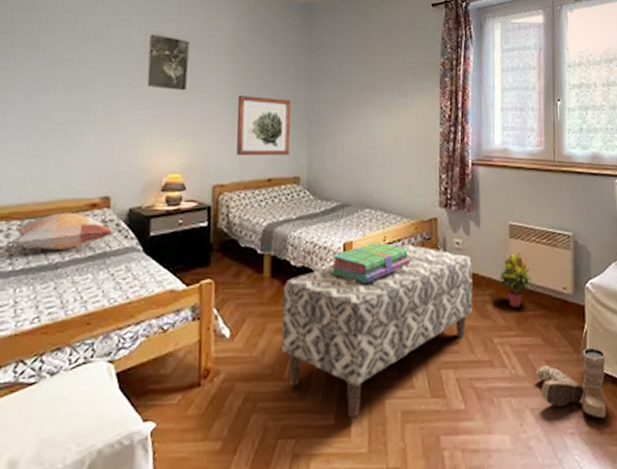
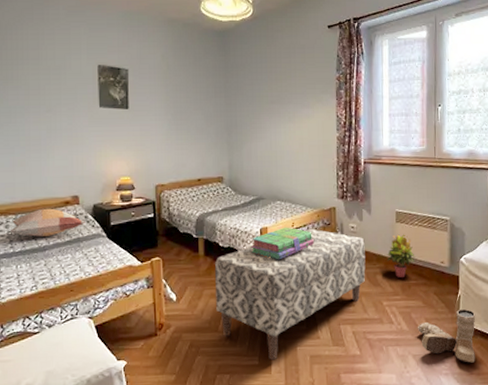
wall art: present [236,96,290,156] -> none [170,112,214,162]

